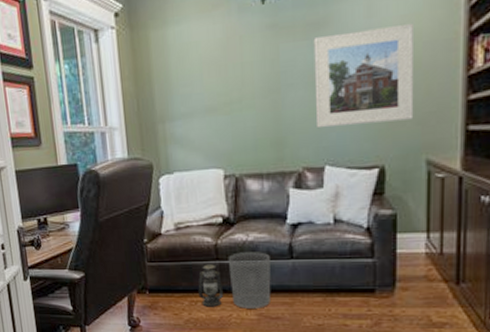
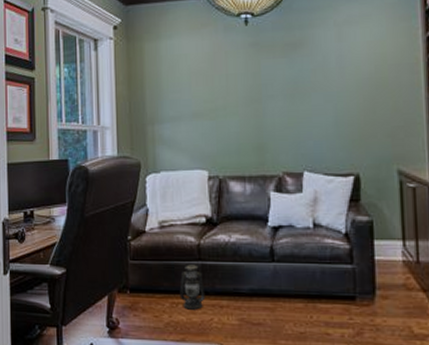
waste bin: present [228,252,271,309] -> none [210,253,253,313]
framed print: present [313,22,414,129] -> none [291,48,384,137]

